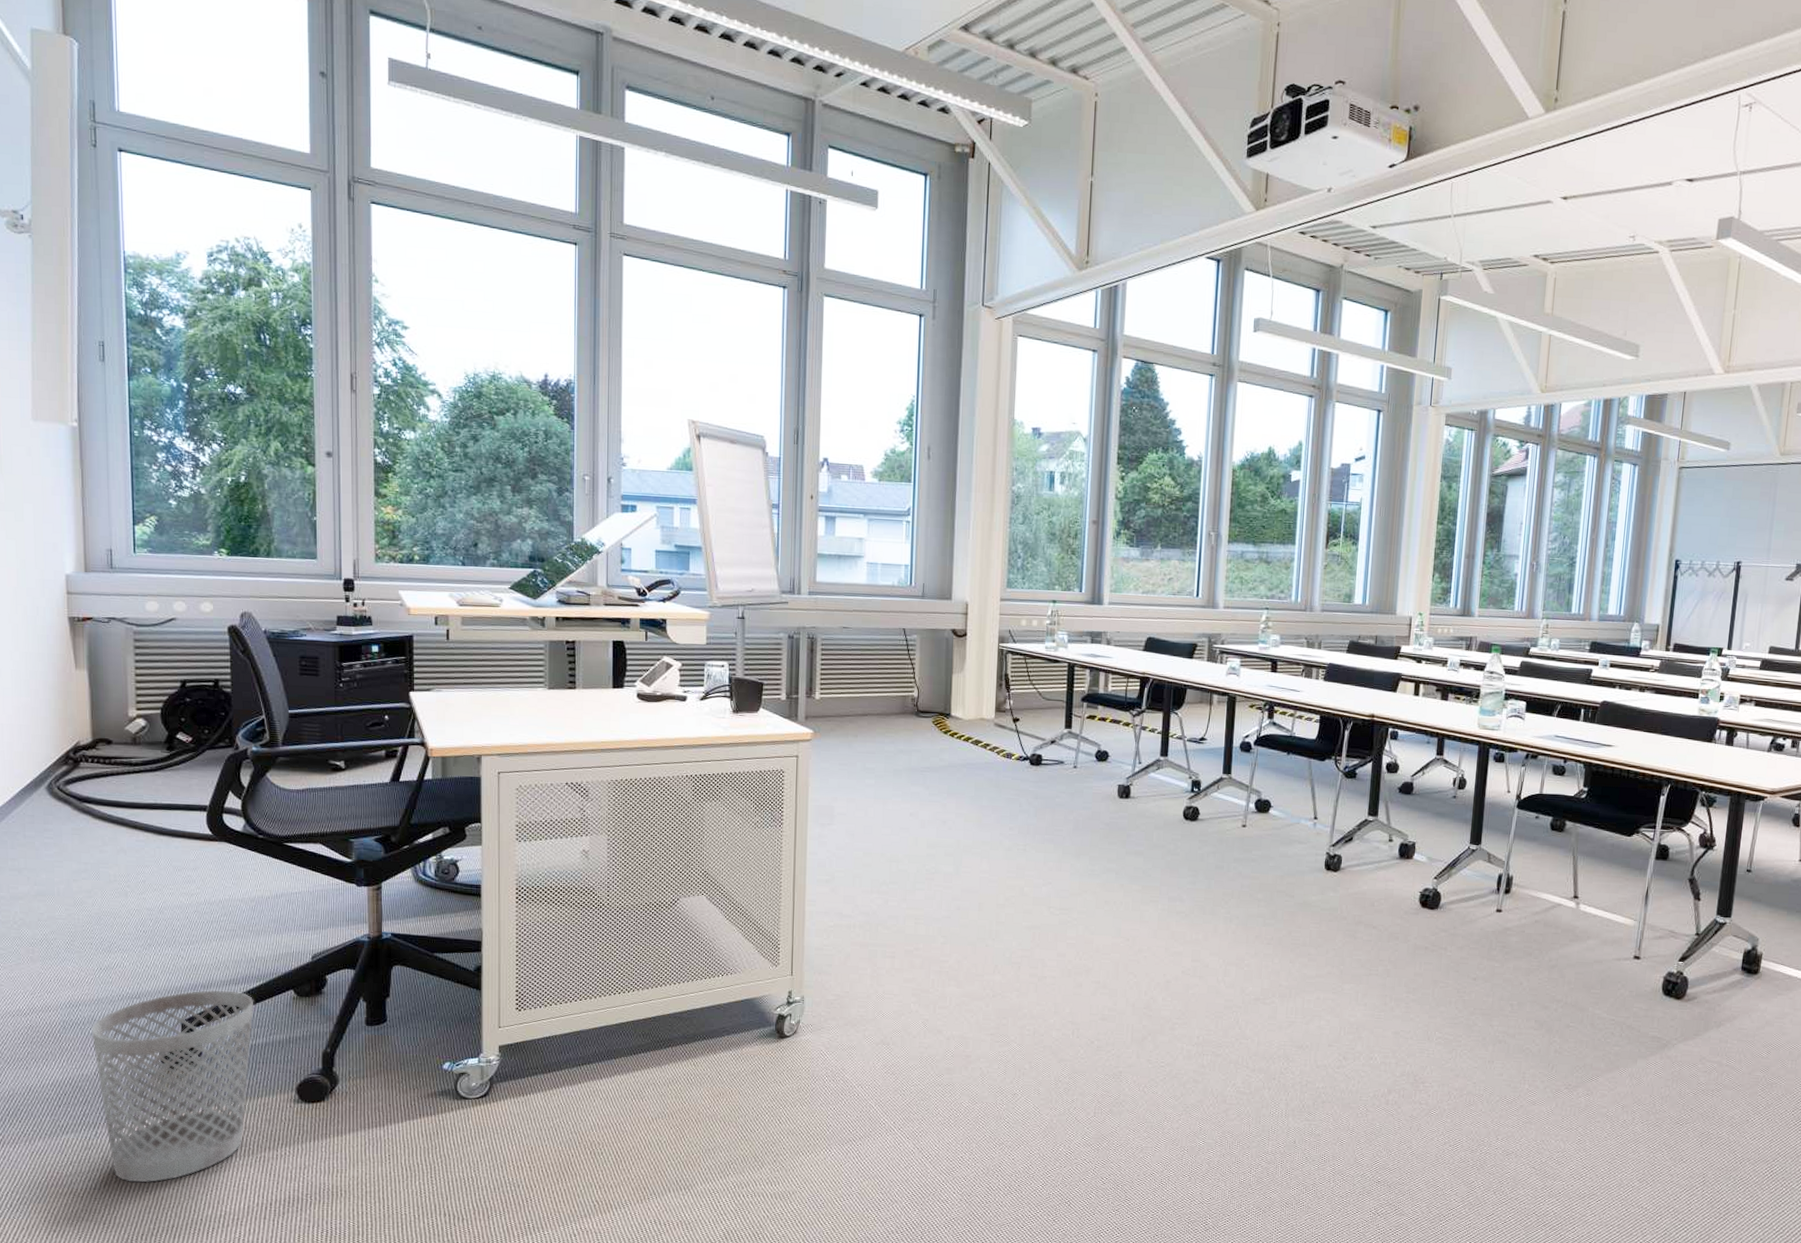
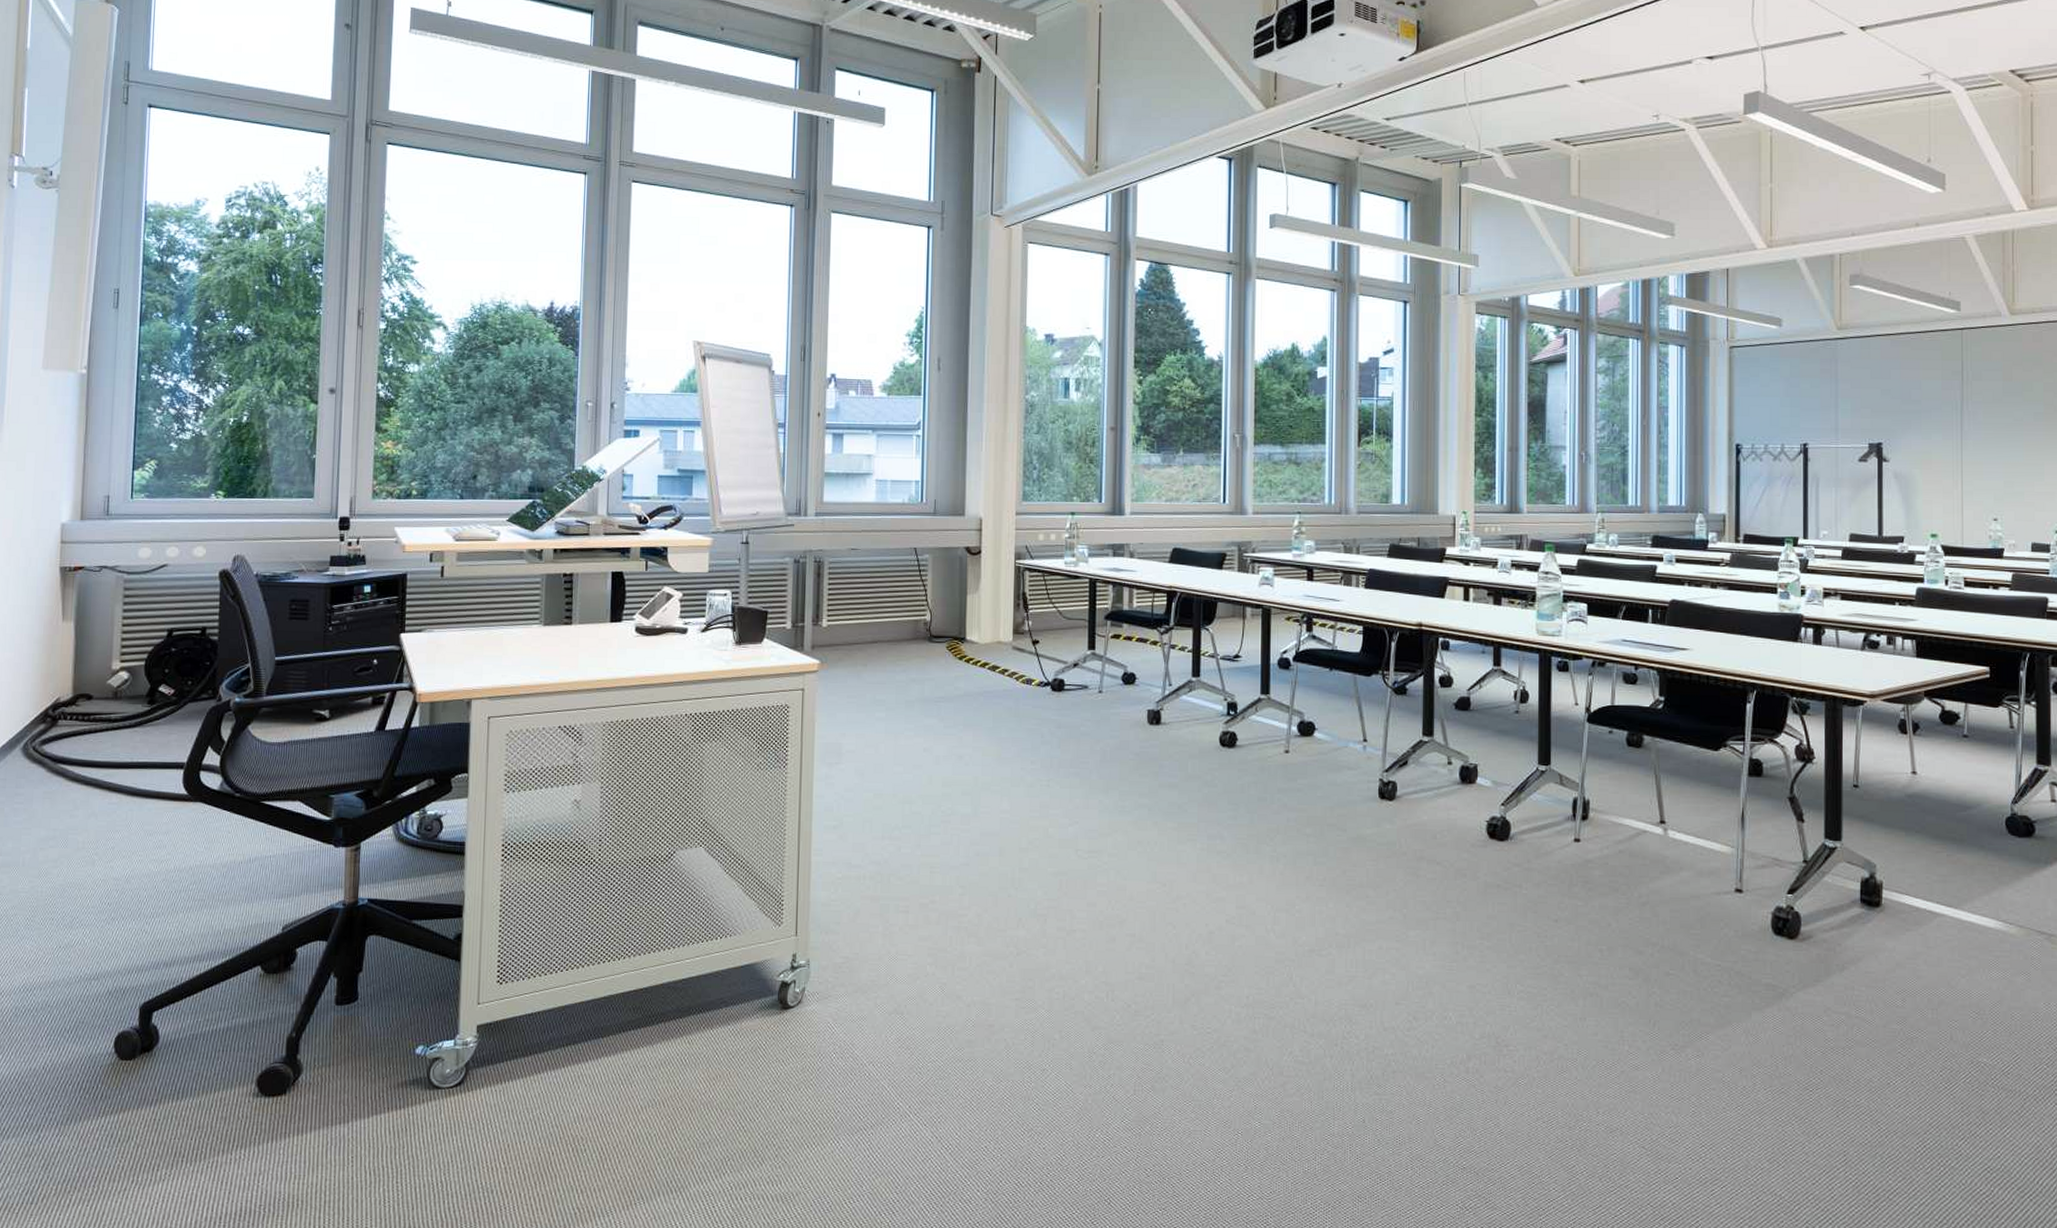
wastebasket: present [92,989,254,1183] -> none [44,968,219,1195]

